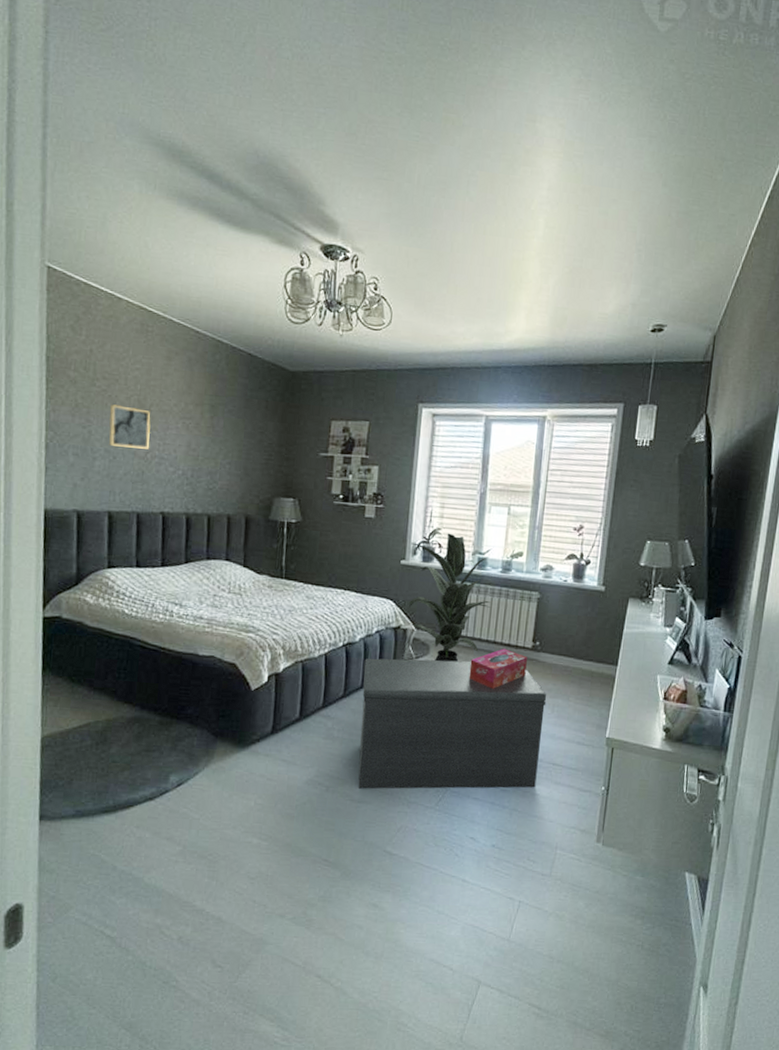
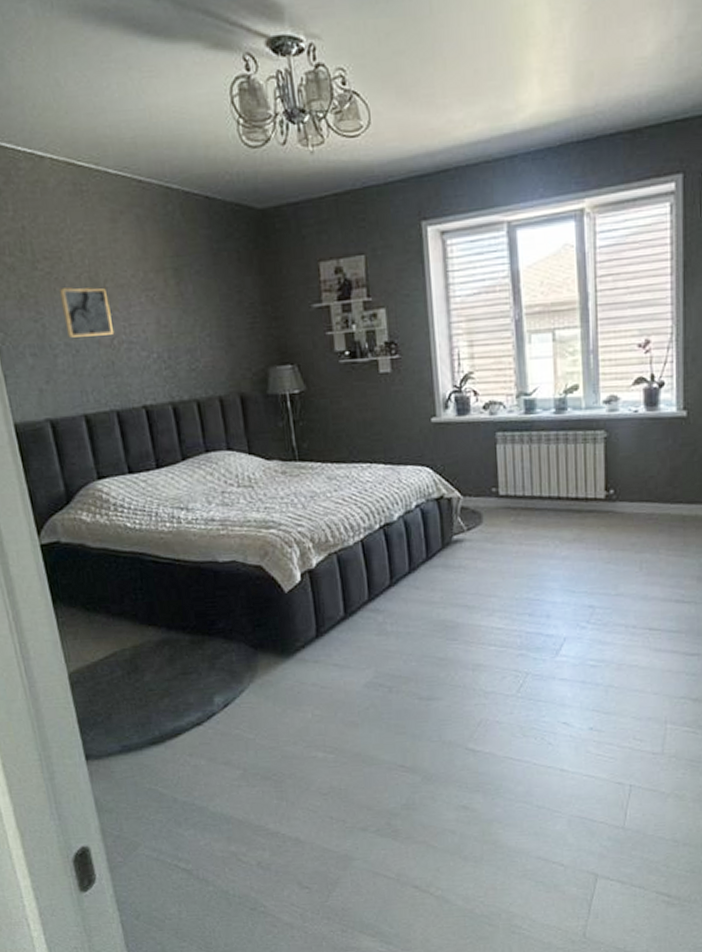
bench: present [358,658,547,789] -> none [407,524,632,685]
indoor plant: present [408,533,491,662] -> none [440,375,548,531]
tissue box: present [469,648,527,689] -> none [533,503,602,553]

